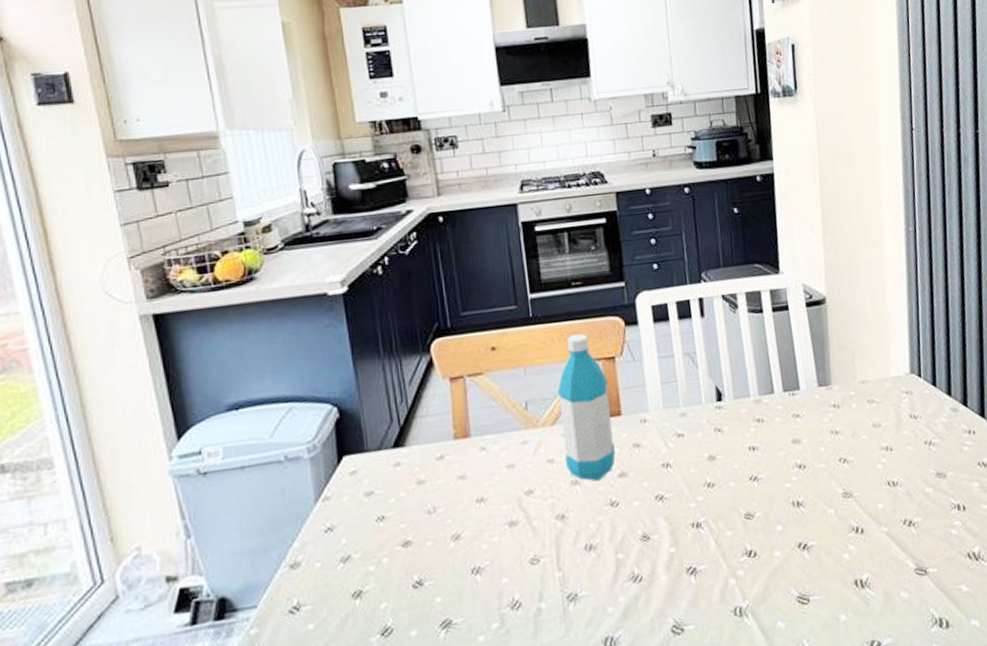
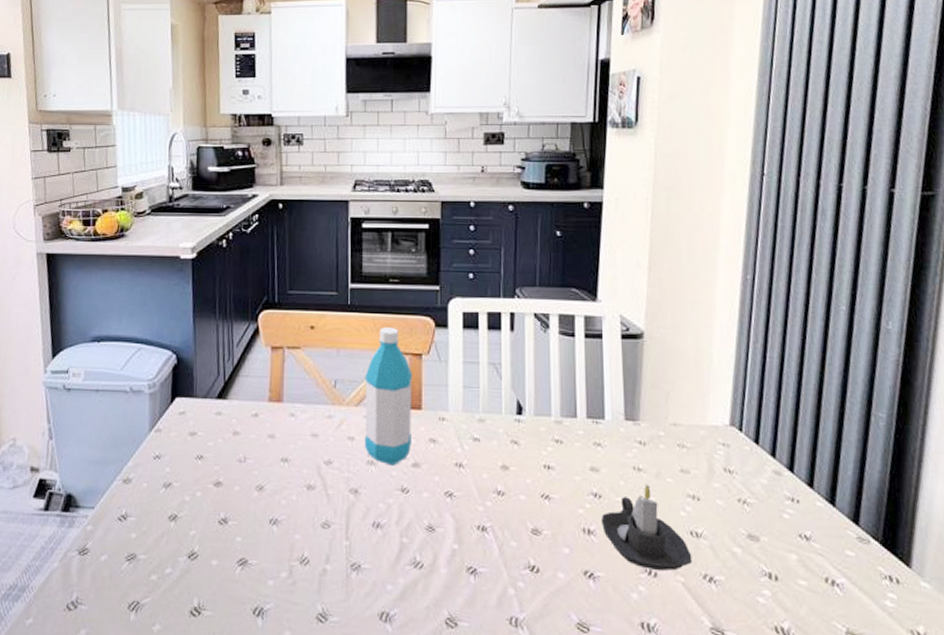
candle: none [807,445,893,527] -> present [601,484,692,571]

